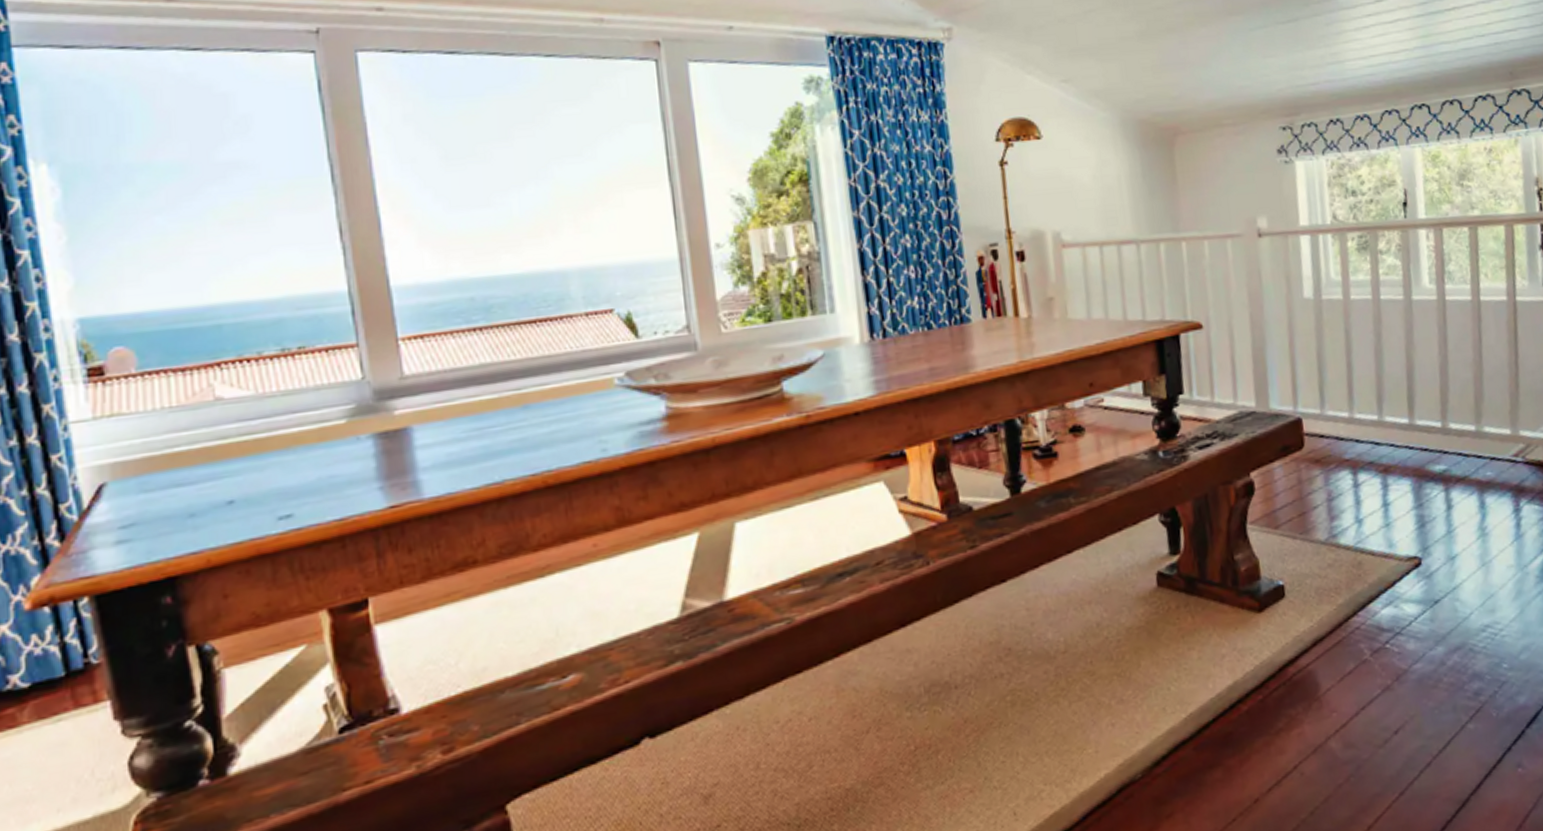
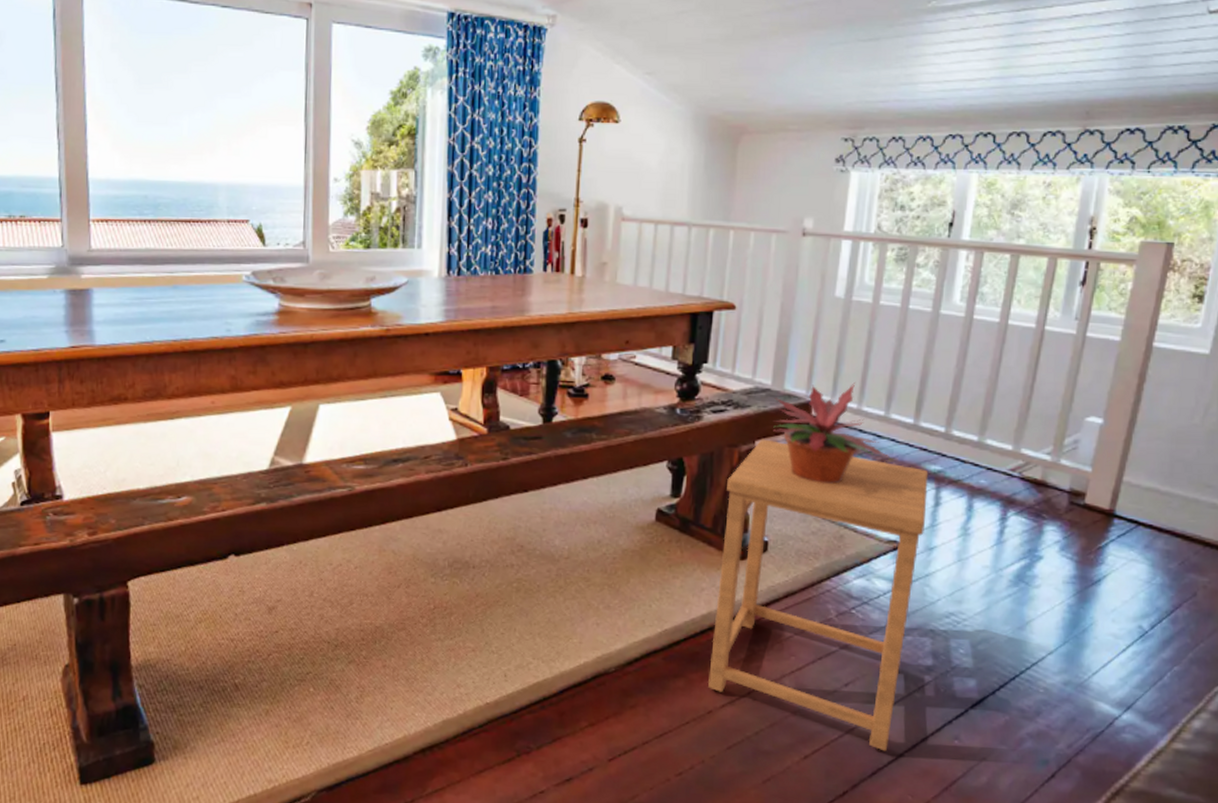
side table: none [1228,469,1453,800] -> present [708,439,929,752]
potted plant: none [1262,389,1392,508] -> present [773,383,890,484]

